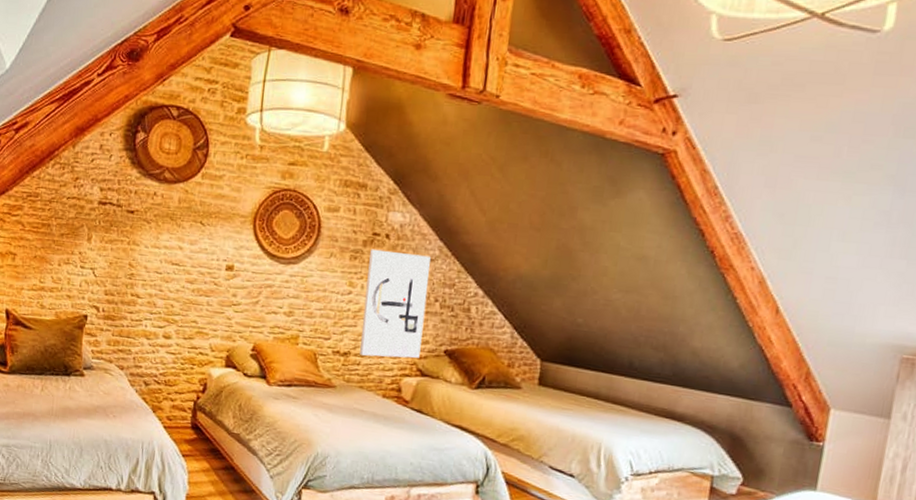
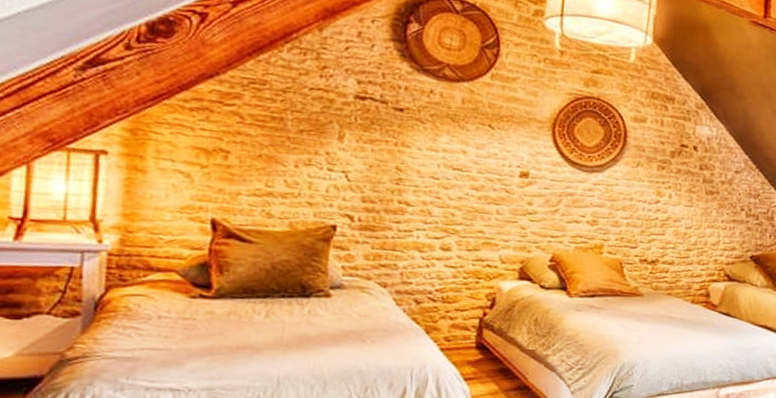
wall art: present [360,249,431,359] -> none [668,159,737,265]

